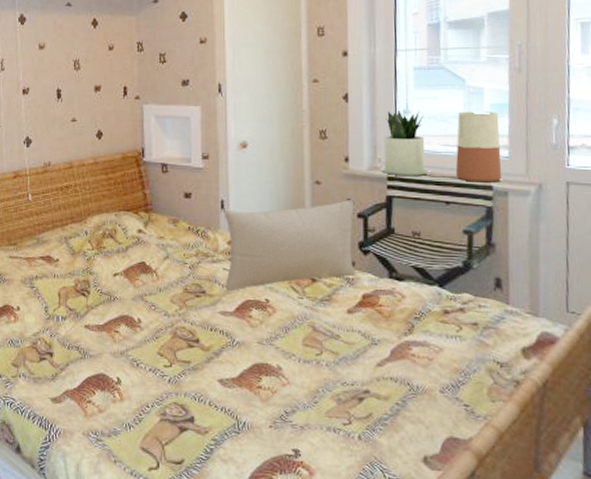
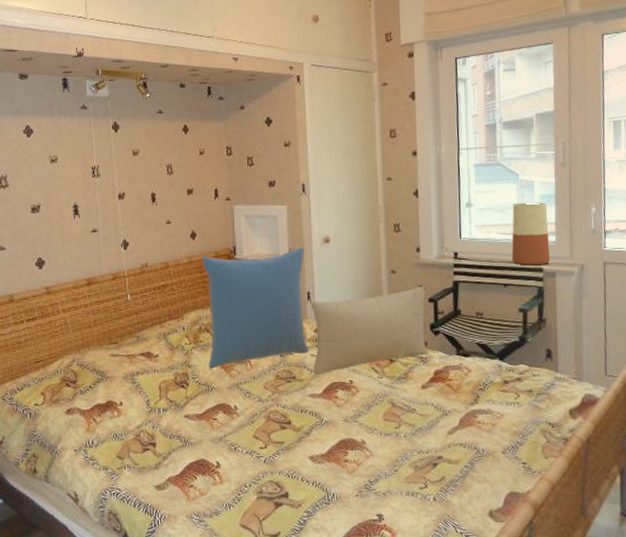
pillow: none [107,152,220,278] -> present [201,247,308,369]
planter: present [379,109,429,177] -> none [446,203,489,263]

